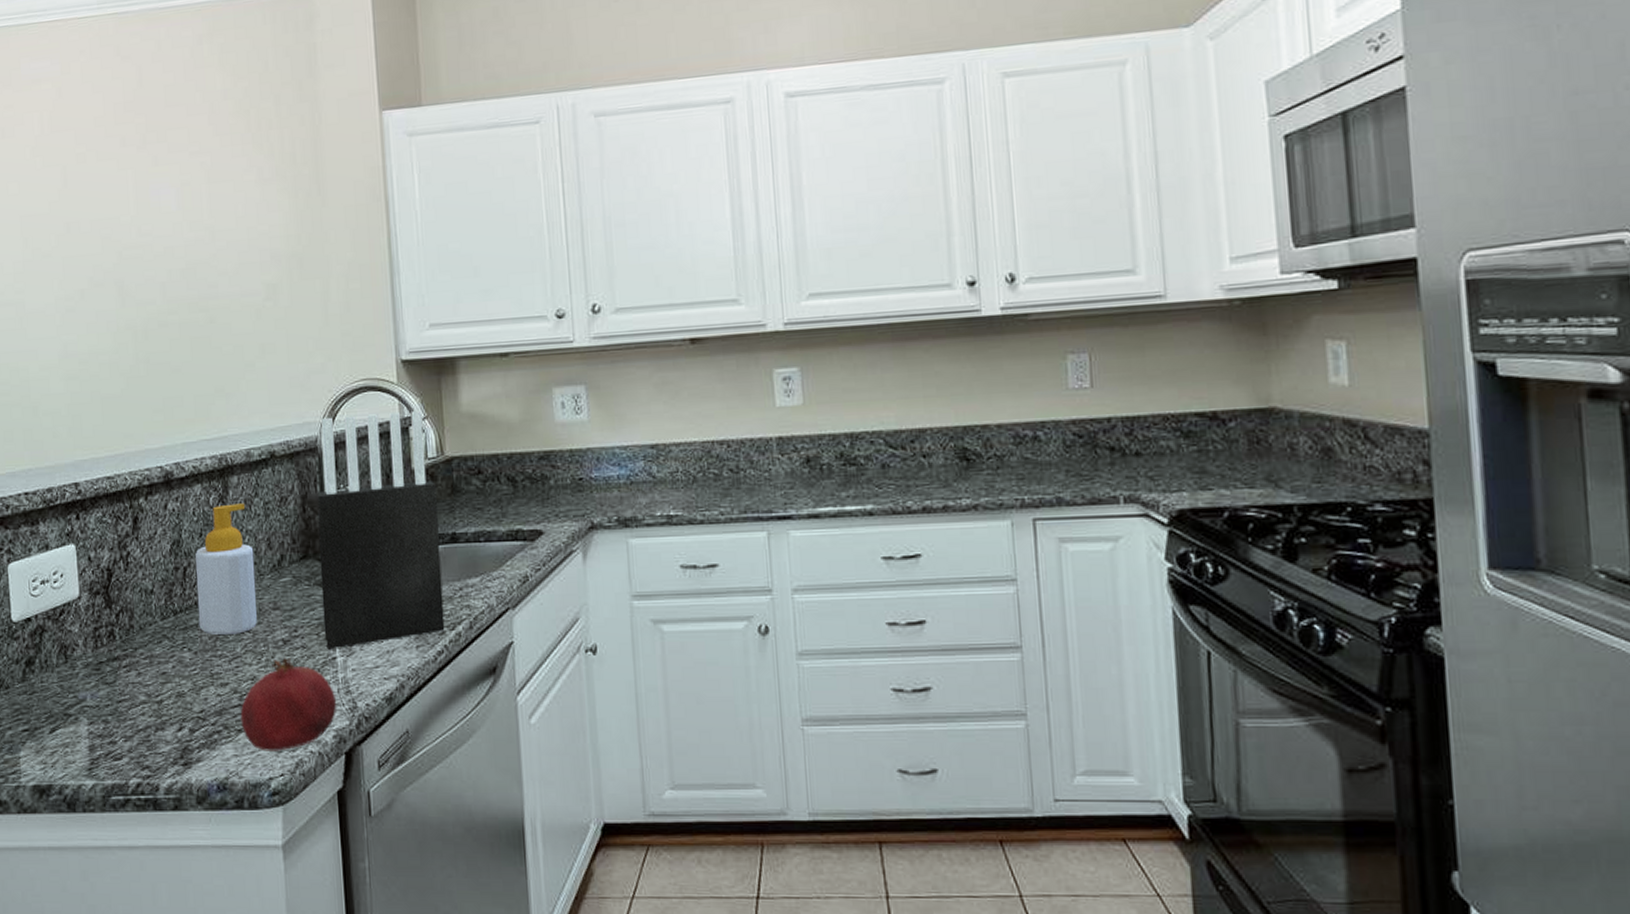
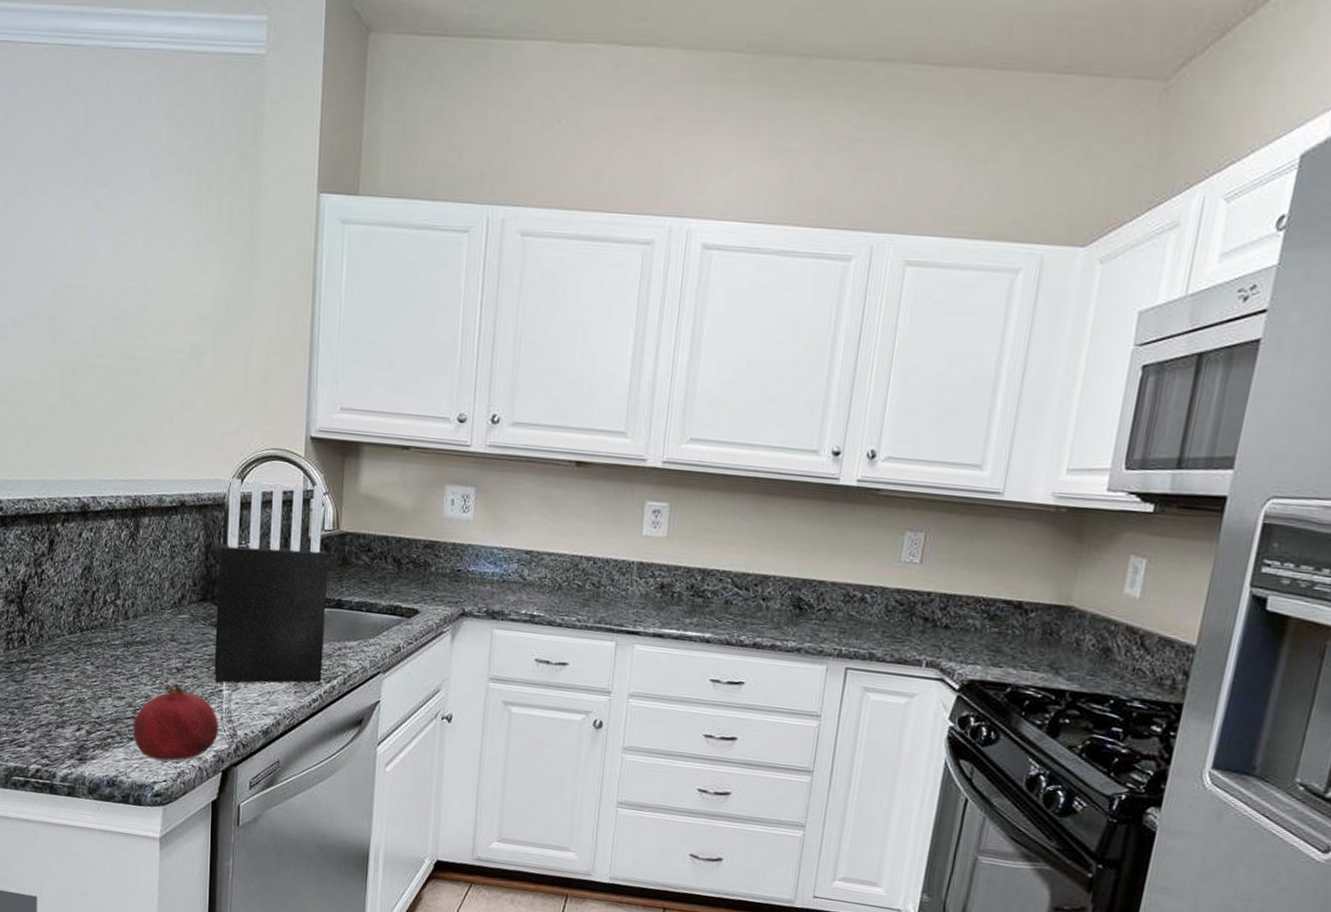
soap bottle: present [195,503,257,635] -> none [102,541,158,657]

